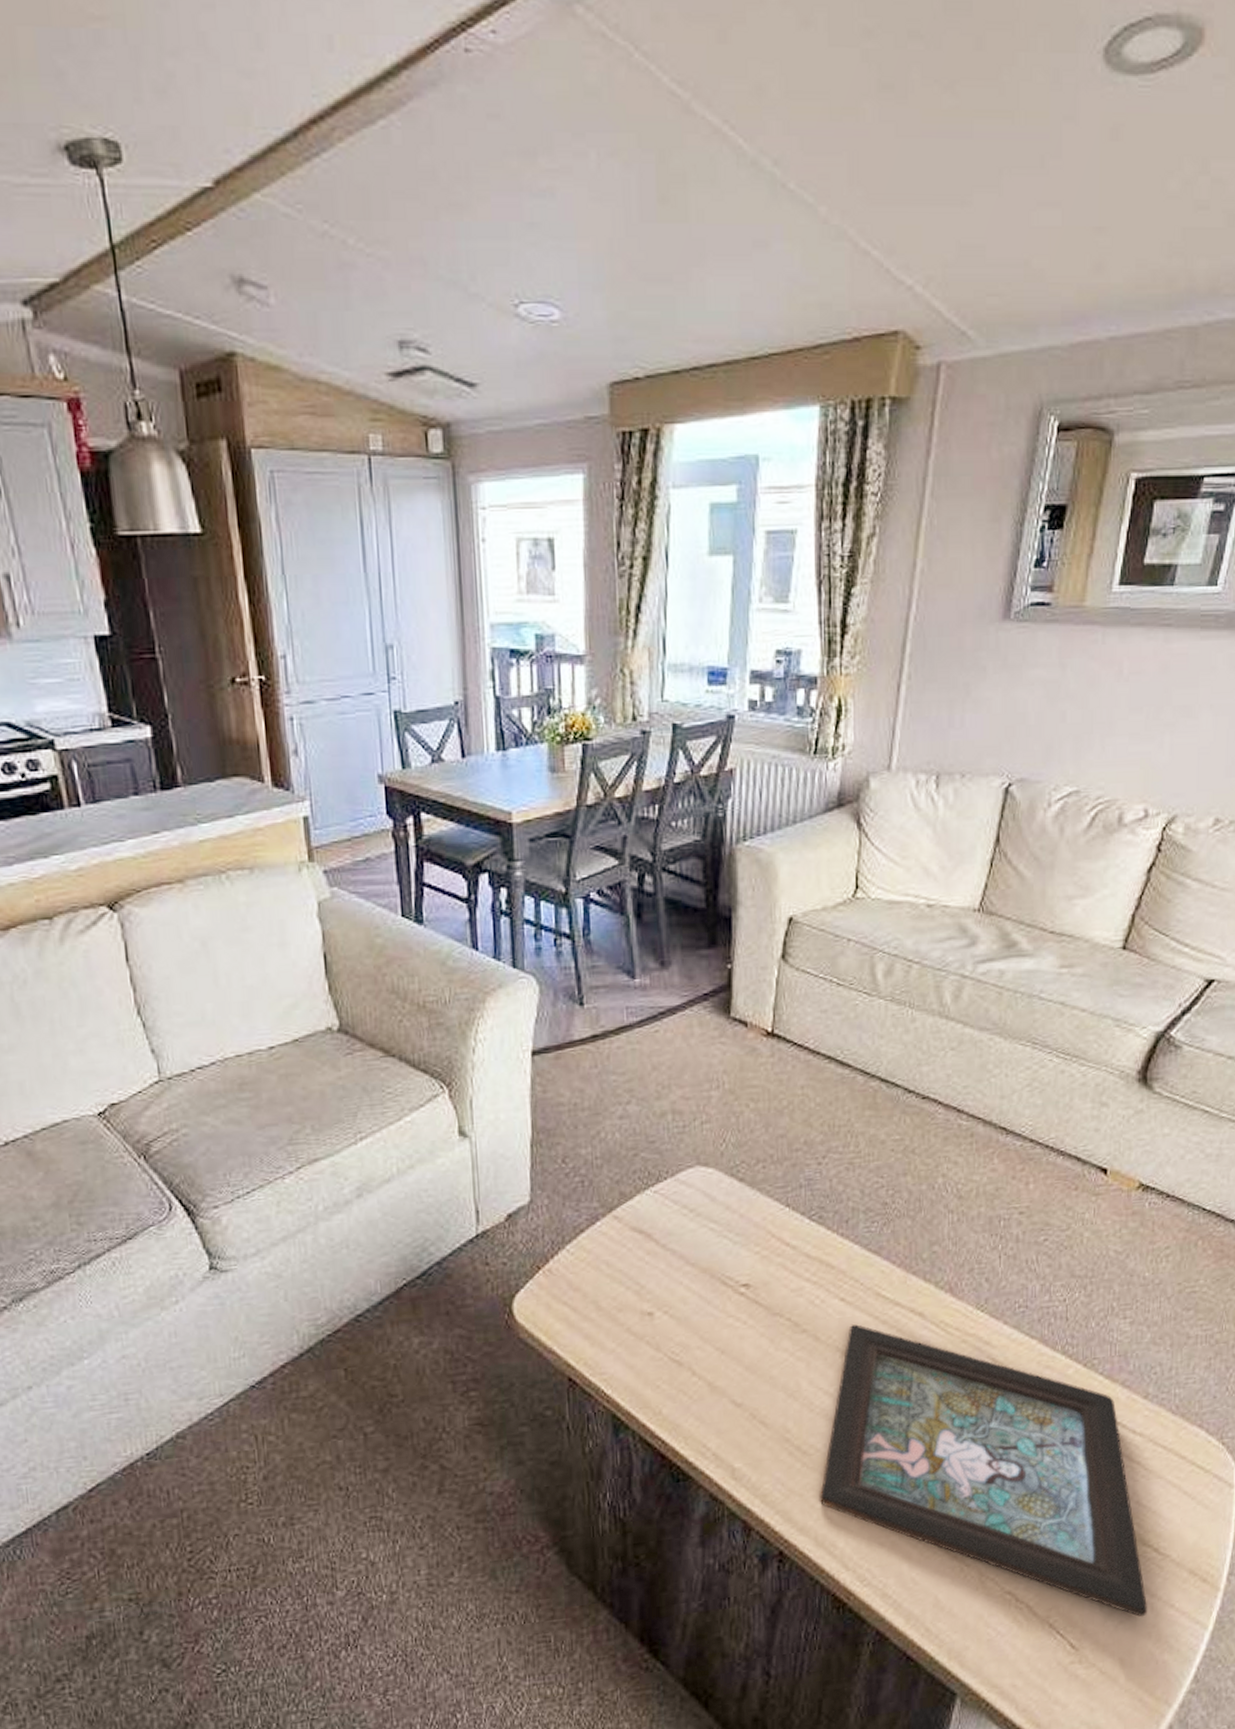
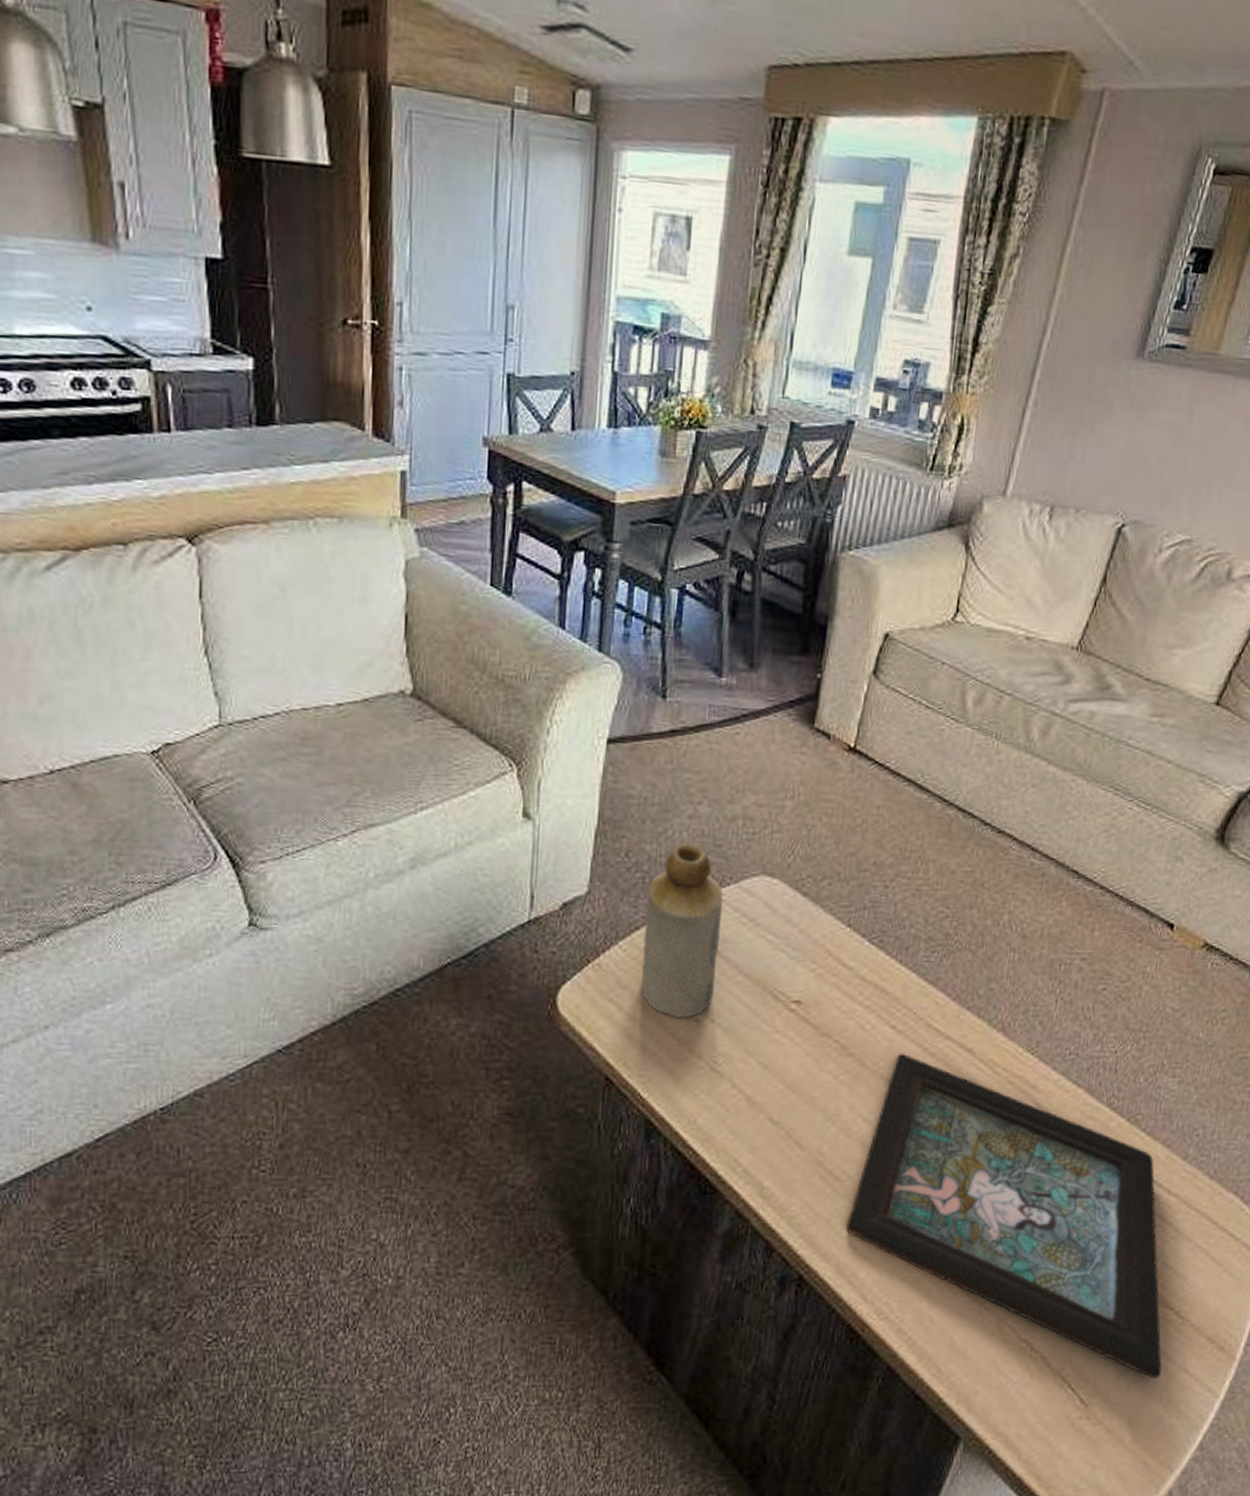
bottle: none [588,1143,664,1314] -> present [640,843,724,1019]

